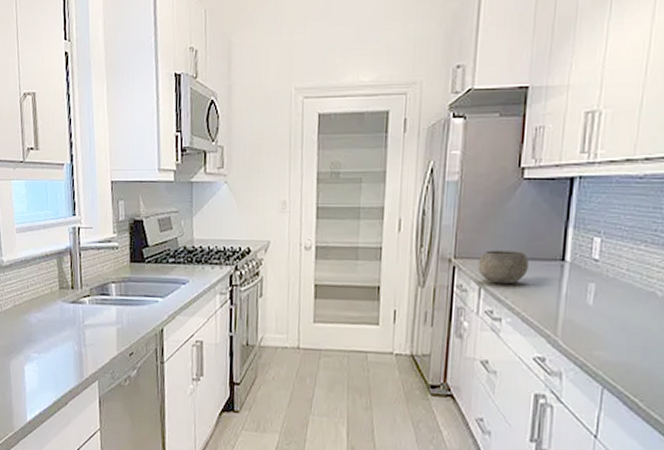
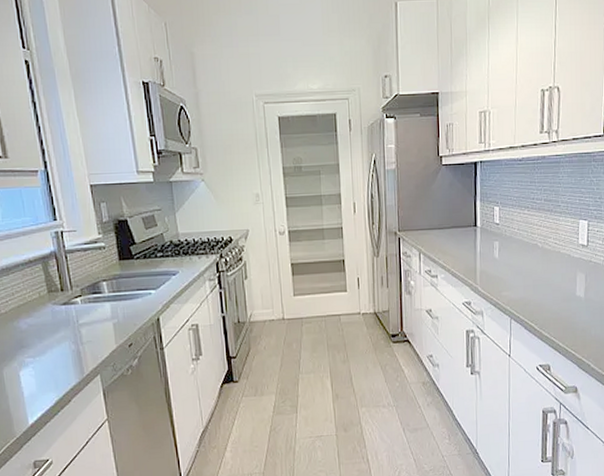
bowl: present [477,250,529,285] -> none [416,221,452,249]

